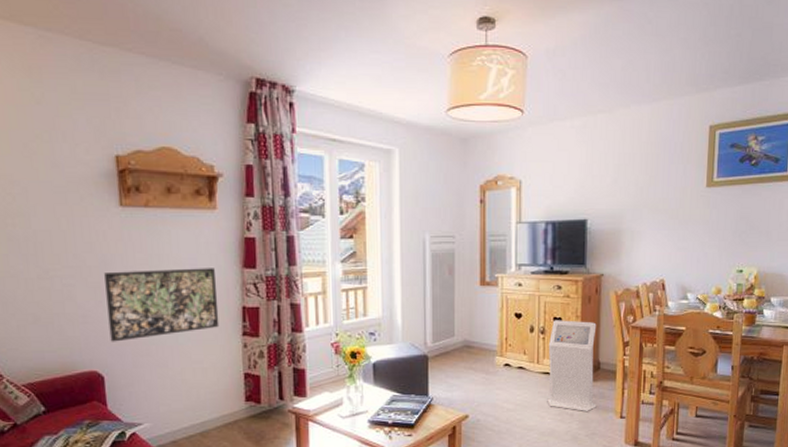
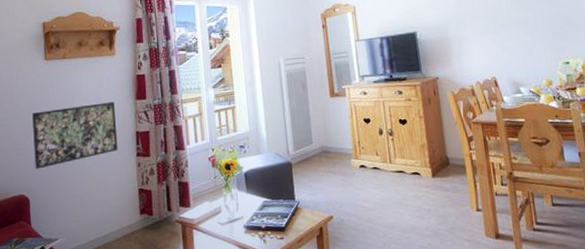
lectern: present [547,320,597,412] -> none [398,121,452,207]

